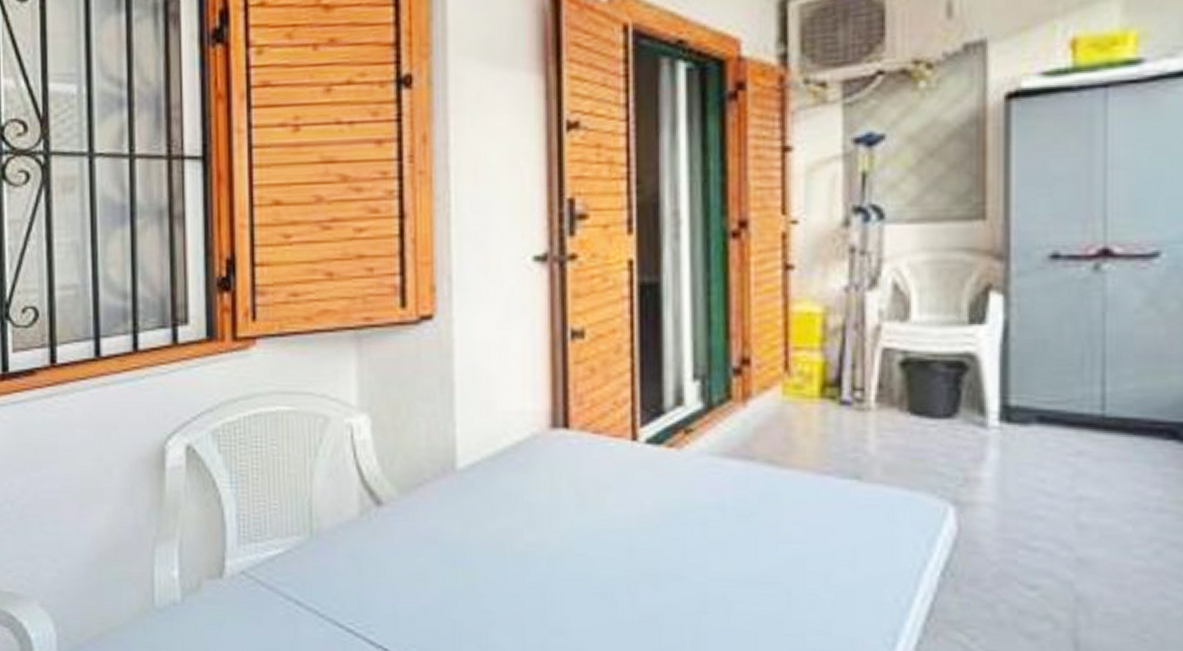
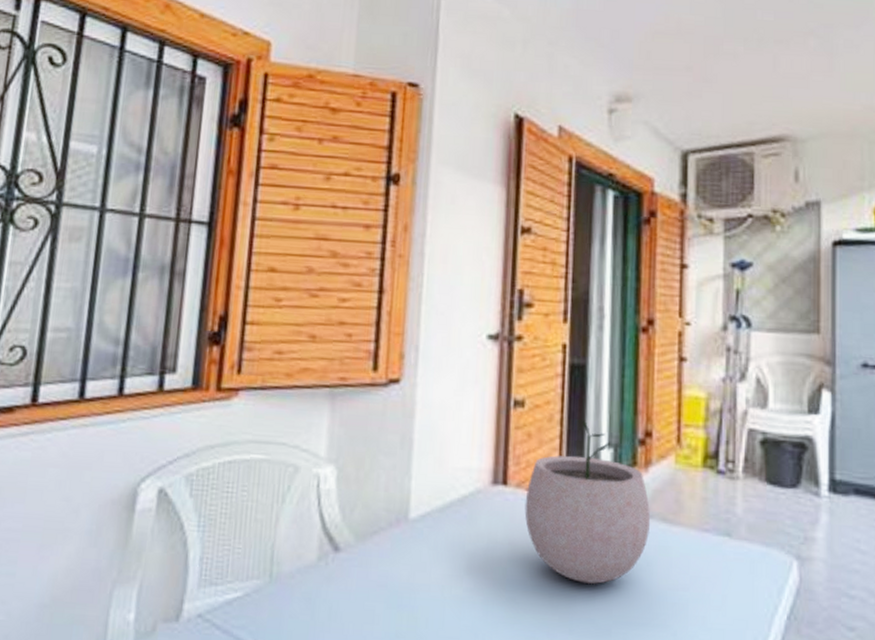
plant pot: none [592,350,753,538] -> present [524,421,651,585]

